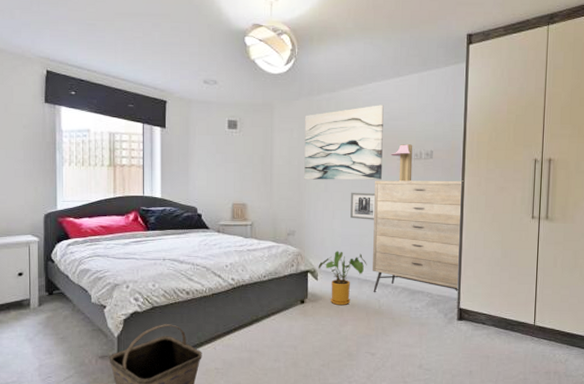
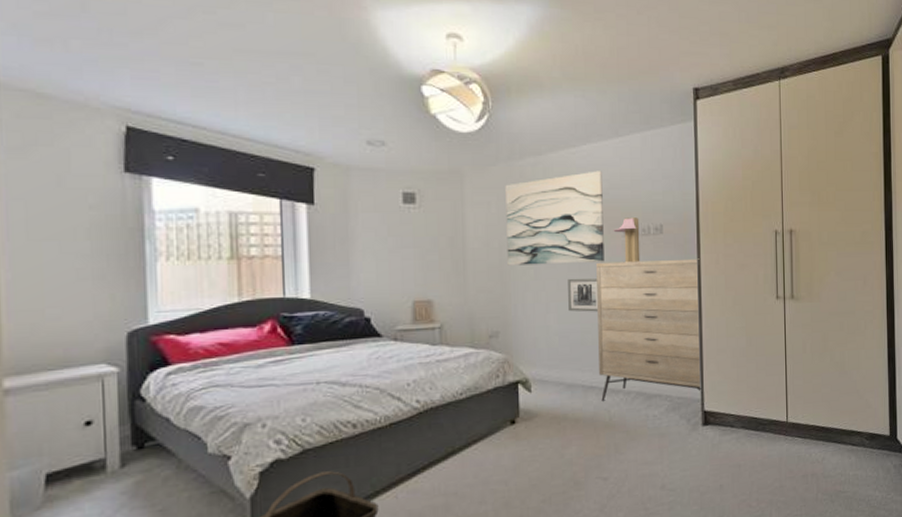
house plant: present [318,251,367,306] -> none [531,353,592,423]

